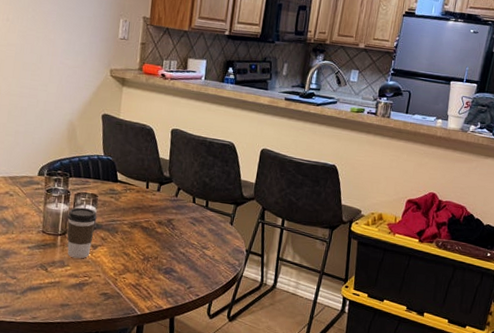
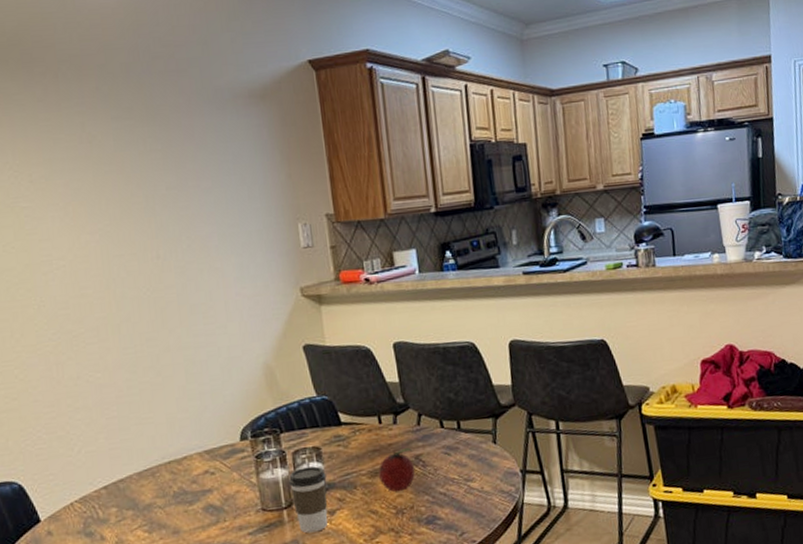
fruit: none [137,212,168,244] -> present [379,448,416,492]

